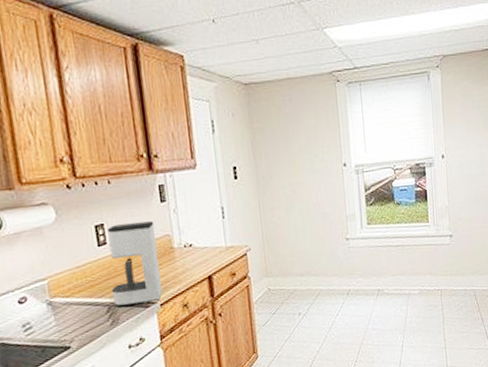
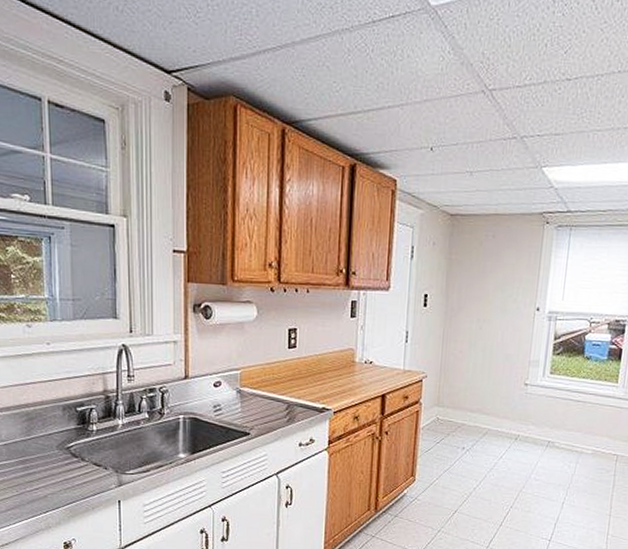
coffee maker: present [107,221,163,307] -> none [293,331,341,409]

